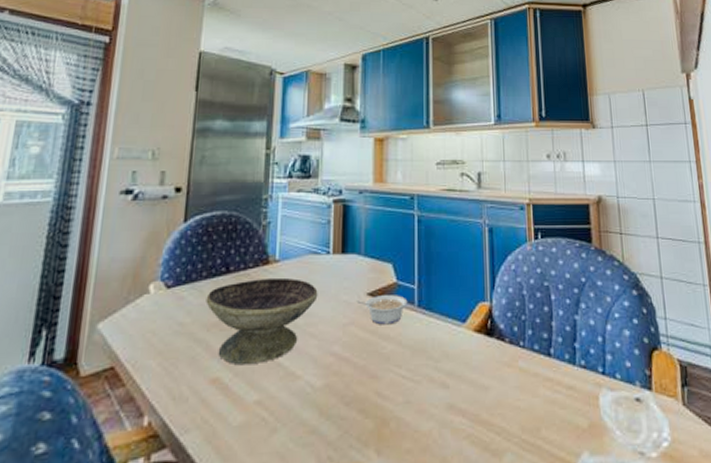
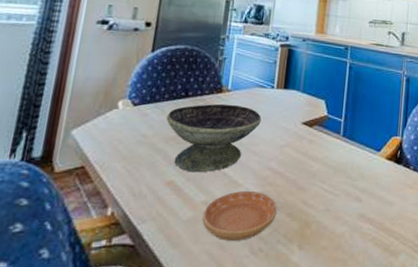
saucer: none [256,384,346,450] -> present [202,191,277,241]
legume: present [356,295,408,325] -> none [293,125,335,149]

